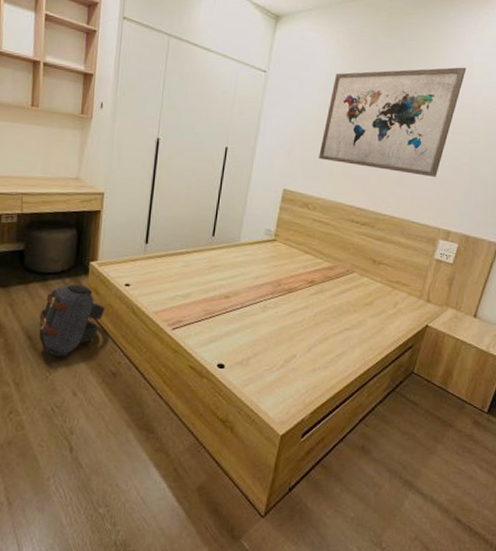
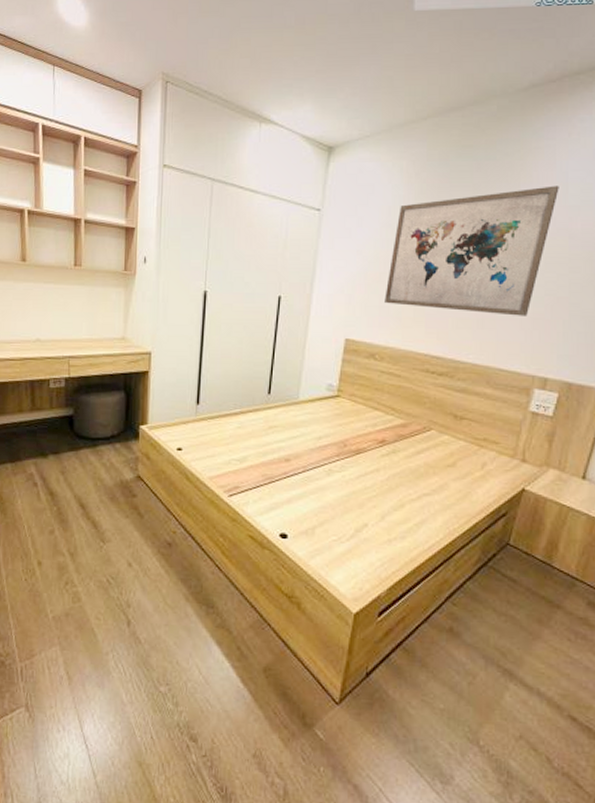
backpack: present [39,284,105,358] -> none [91,449,157,527]

